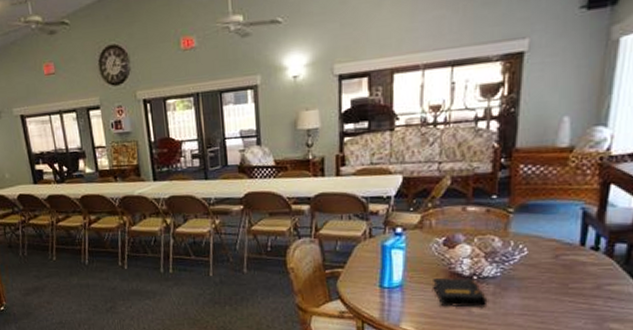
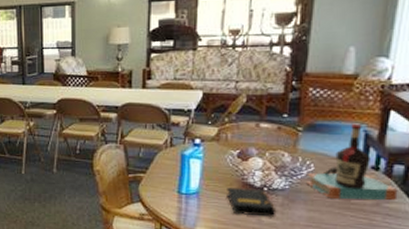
bottle: none [520,200,621,284] -> present [306,123,398,201]

